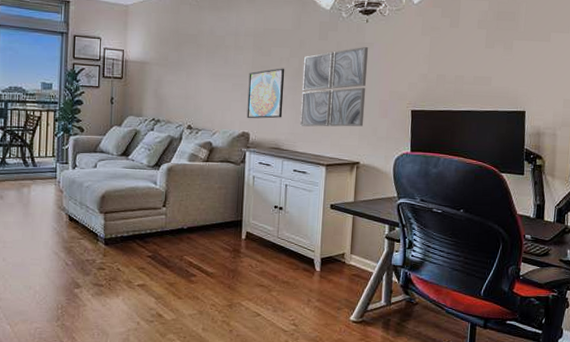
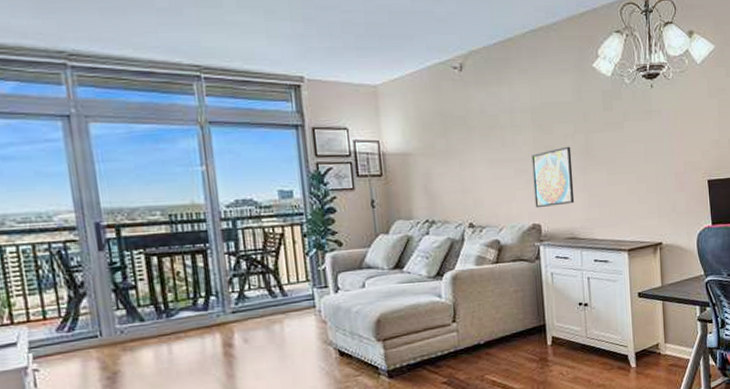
wall art: present [300,46,368,127] -> none [589,114,662,210]

